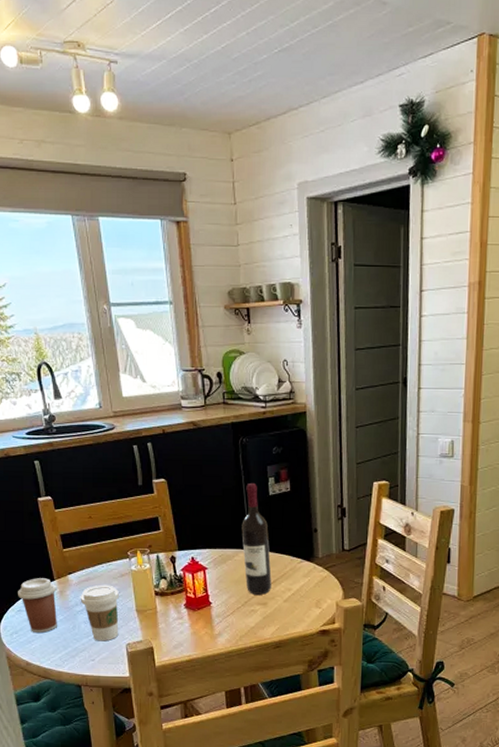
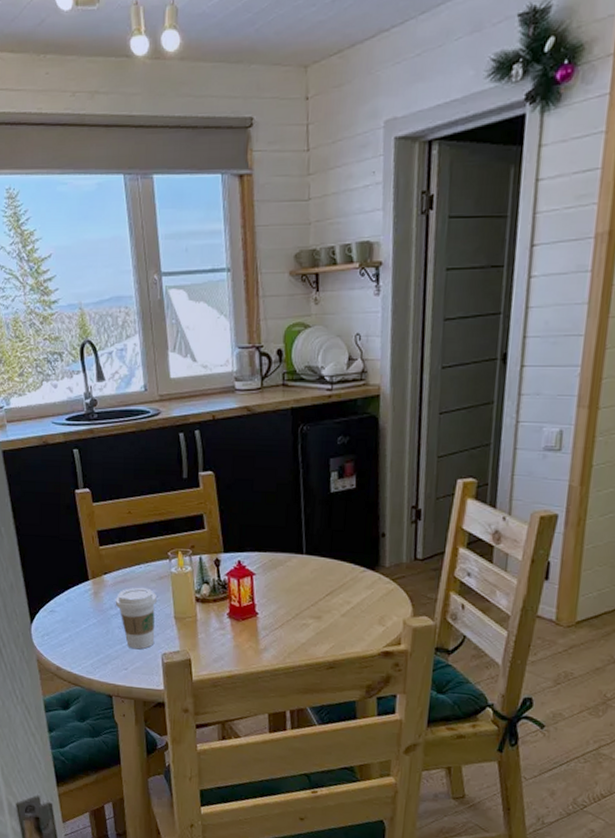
coffee cup: present [18,578,58,633] -> none [51,577,91,636]
wine bottle: present [241,482,272,595] -> none [296,477,329,607]

